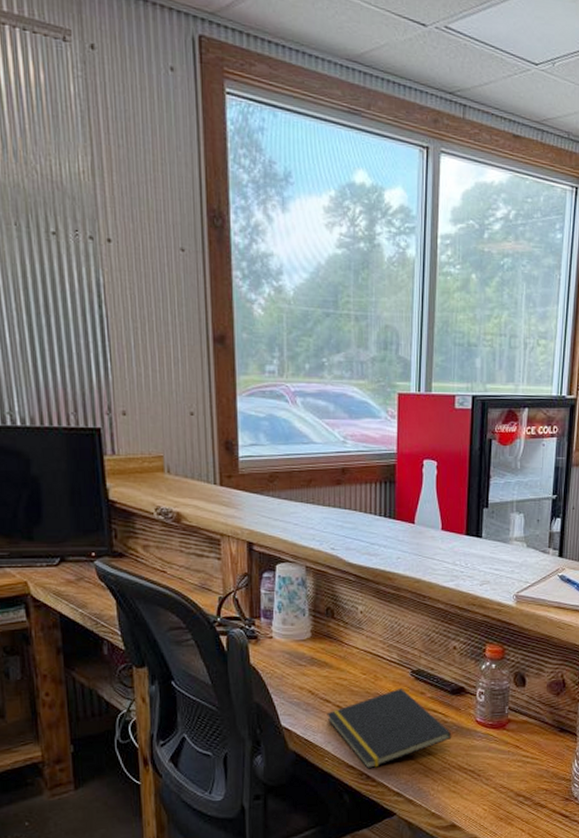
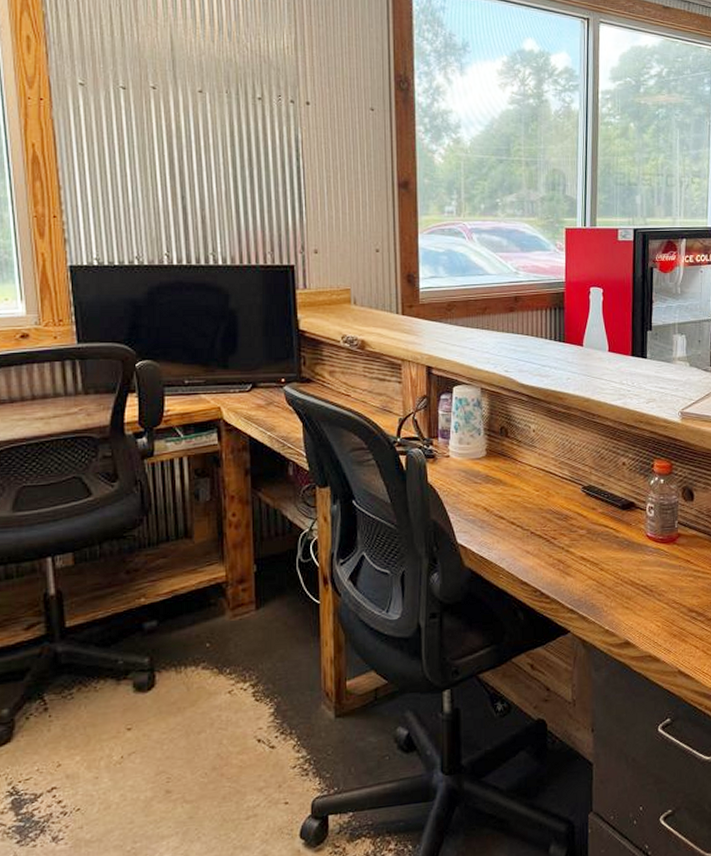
notepad: present [327,688,452,769] -> none [501,504,624,586]

